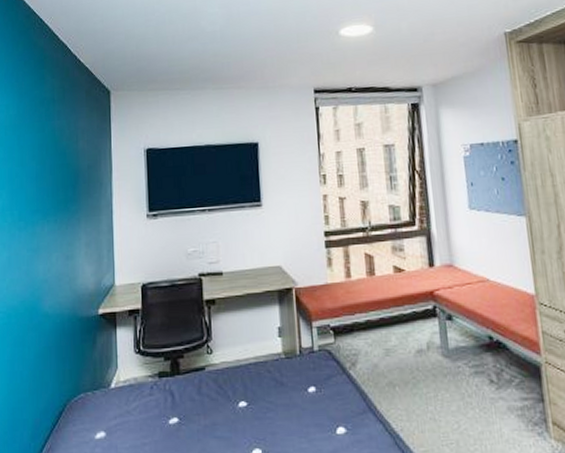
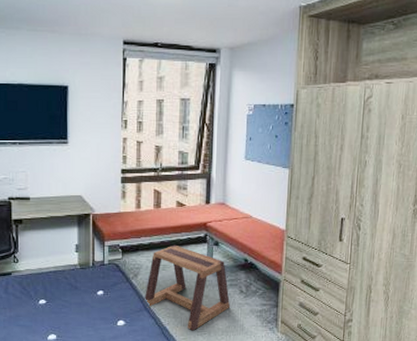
stool: none [366,321,481,440] -> present [143,244,231,331]

